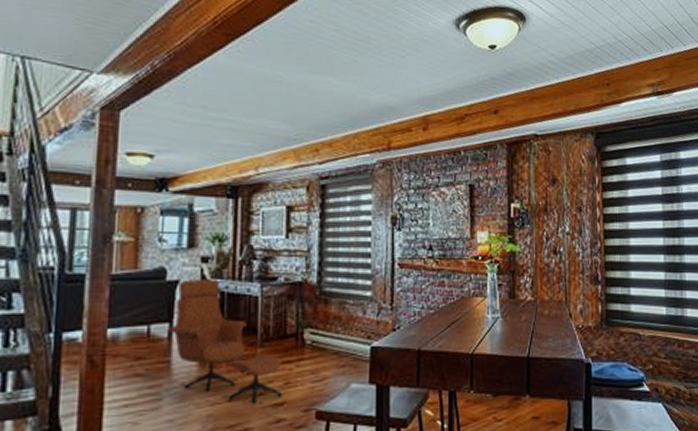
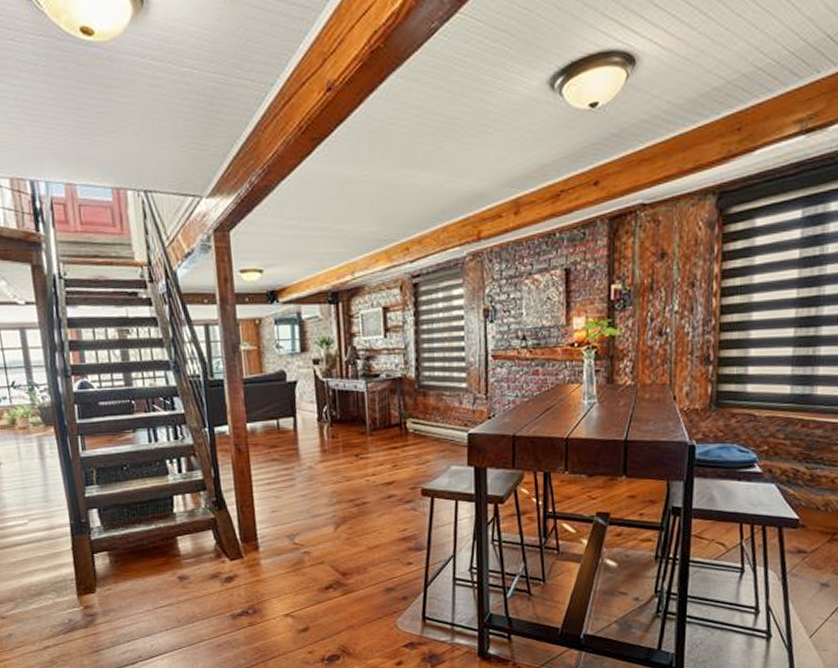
armchair: present [167,279,282,405] -> none [293,379,391,483]

